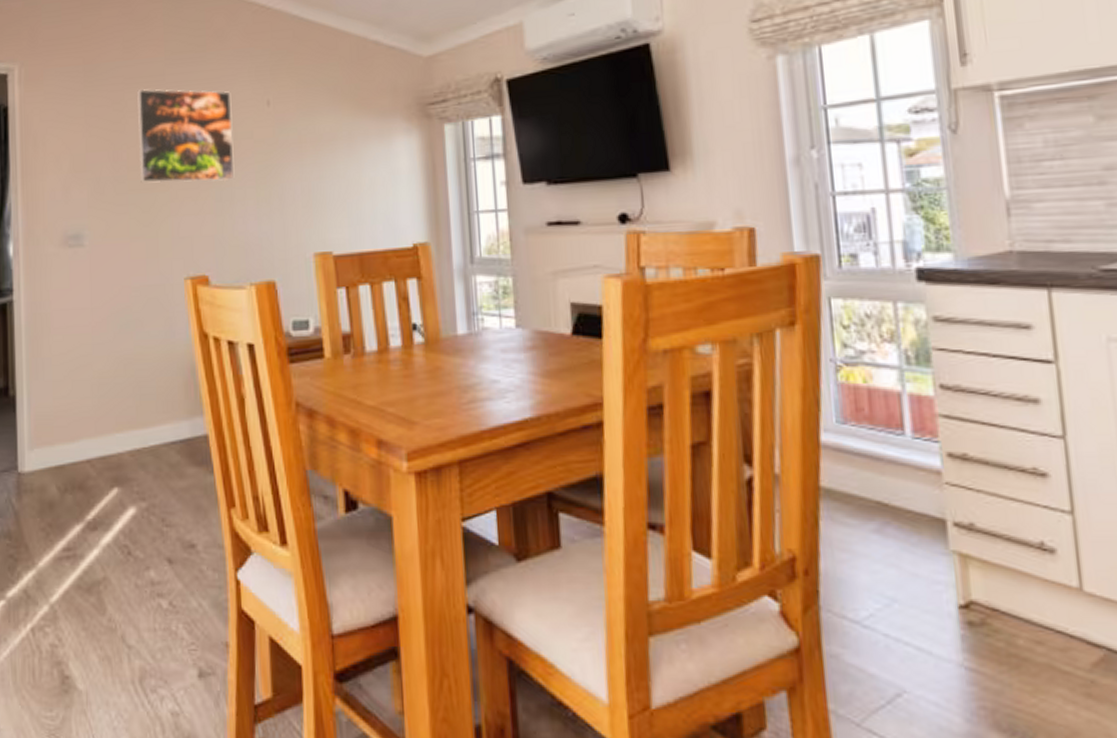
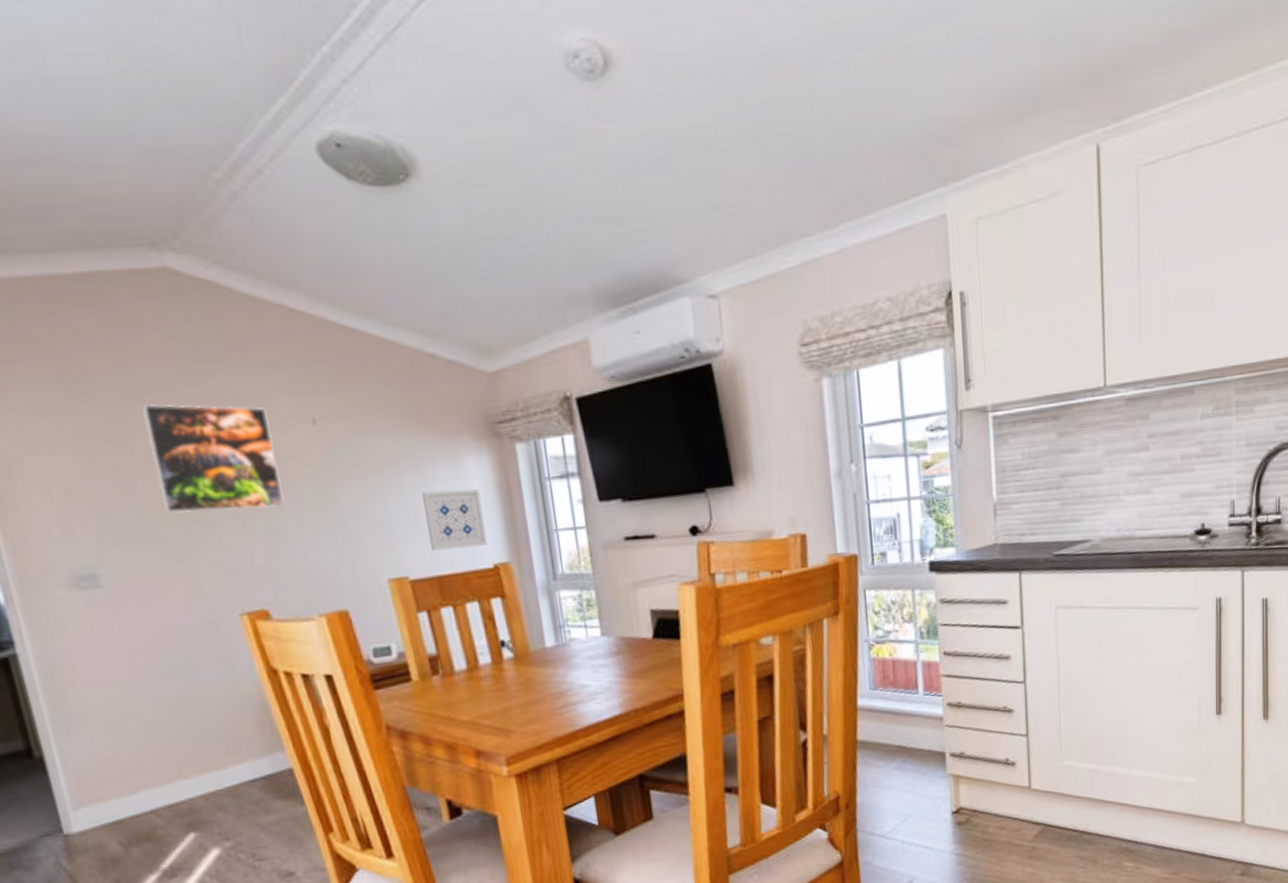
wall art: none [353,168,409,227] -> present [422,489,488,551]

